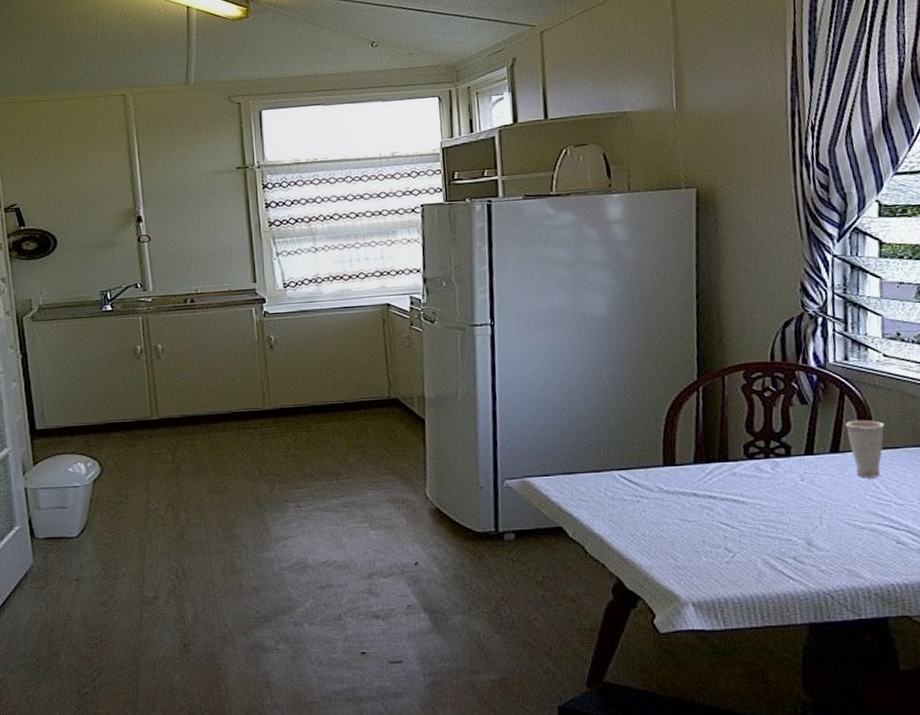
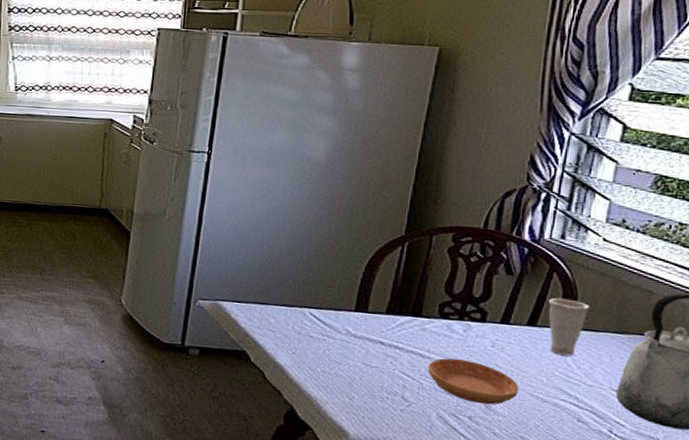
saucer: none [744,498,836,542] -> present [427,358,519,405]

